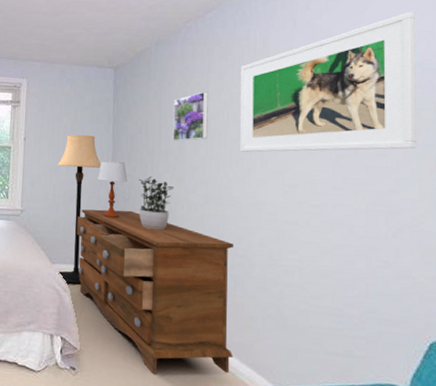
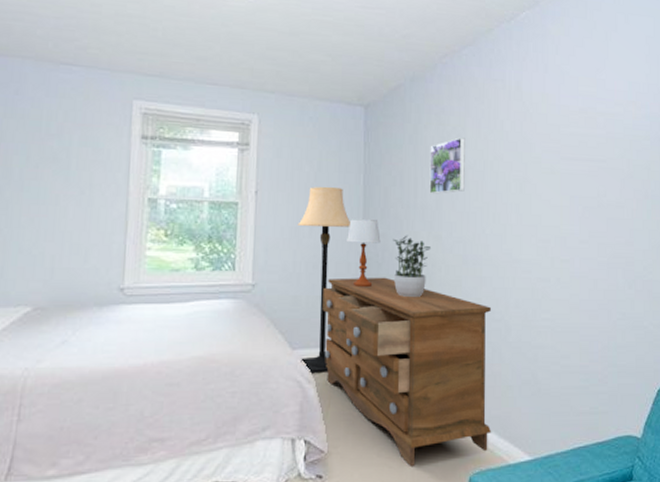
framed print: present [239,12,416,152] -> none [495,64,647,206]

